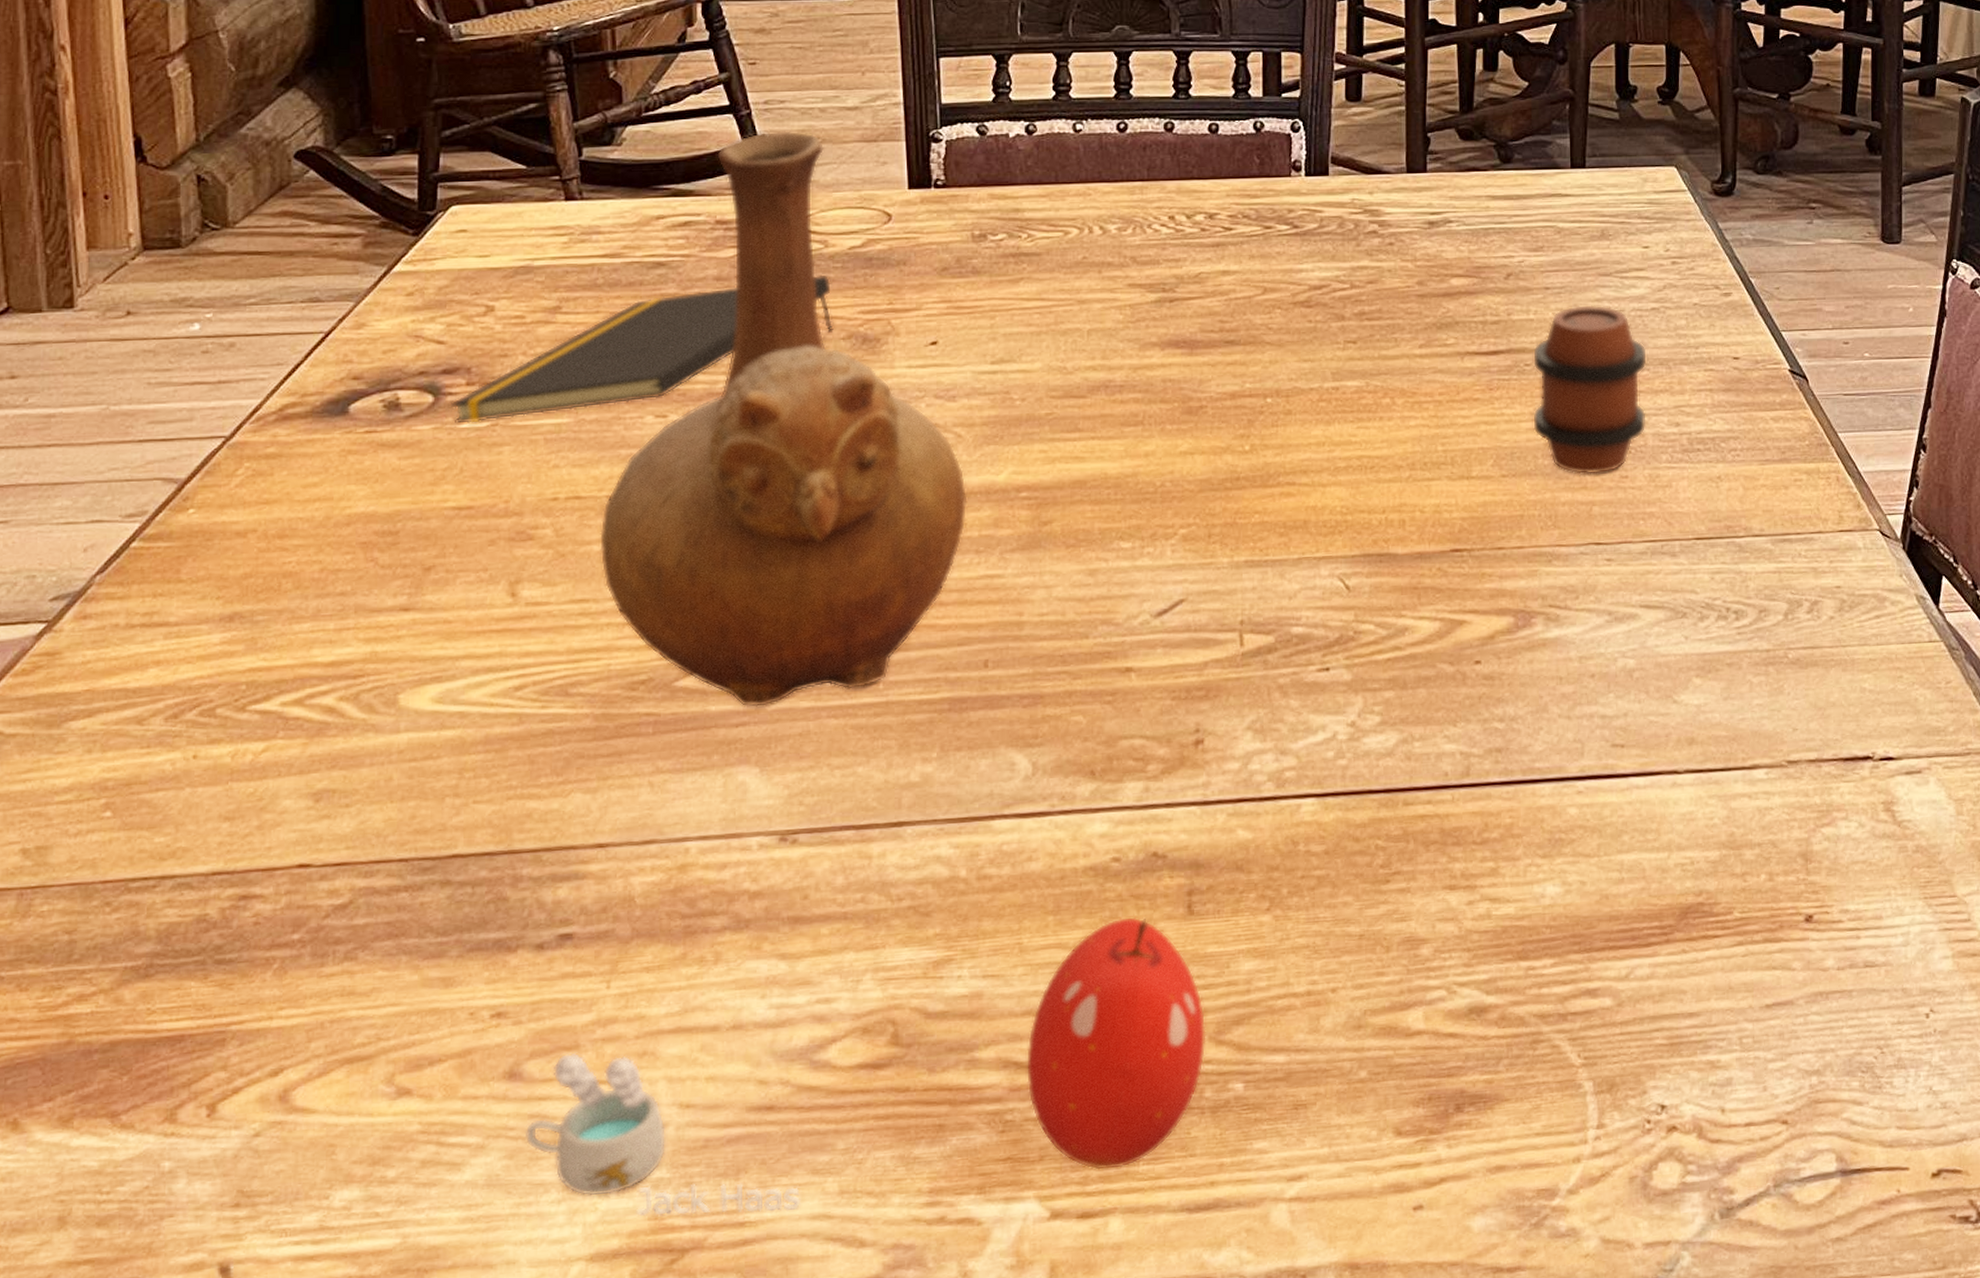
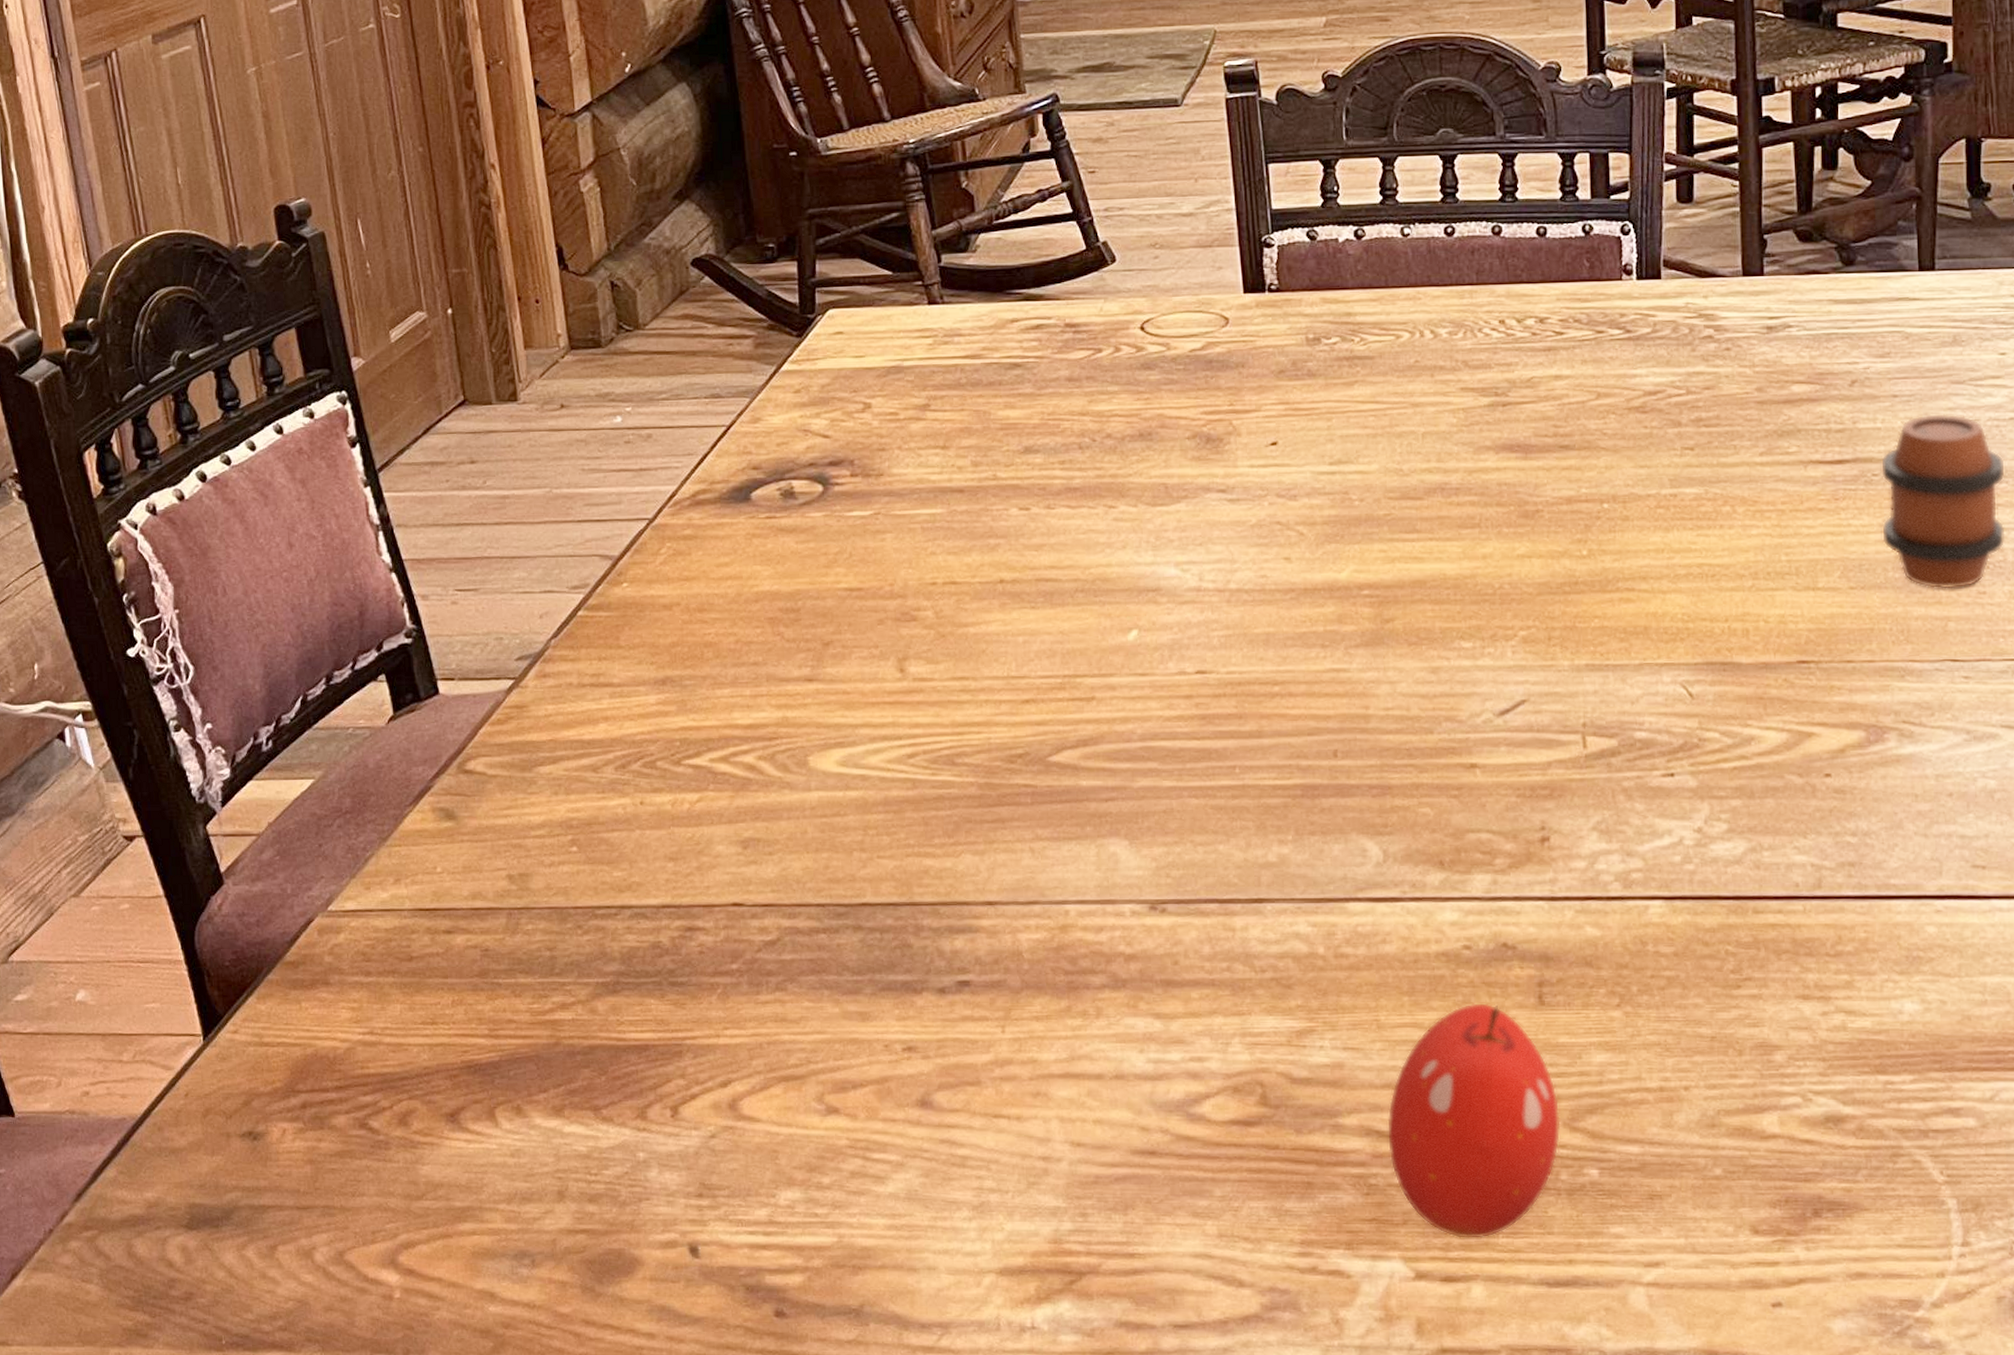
notepad: present [451,274,834,425] -> none [838,376,1179,513]
cup: present [524,1052,801,1217] -> none [937,1088,1184,1249]
vase: present [598,131,968,707] -> none [974,237,1312,784]

